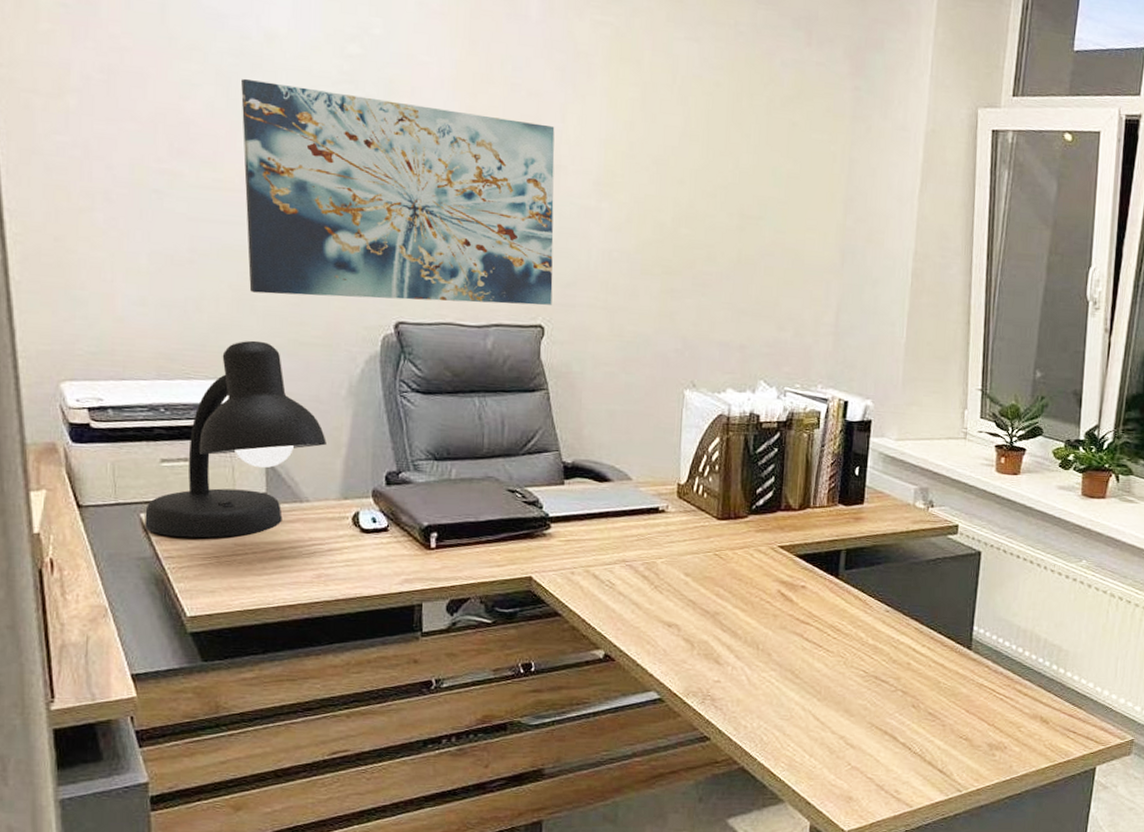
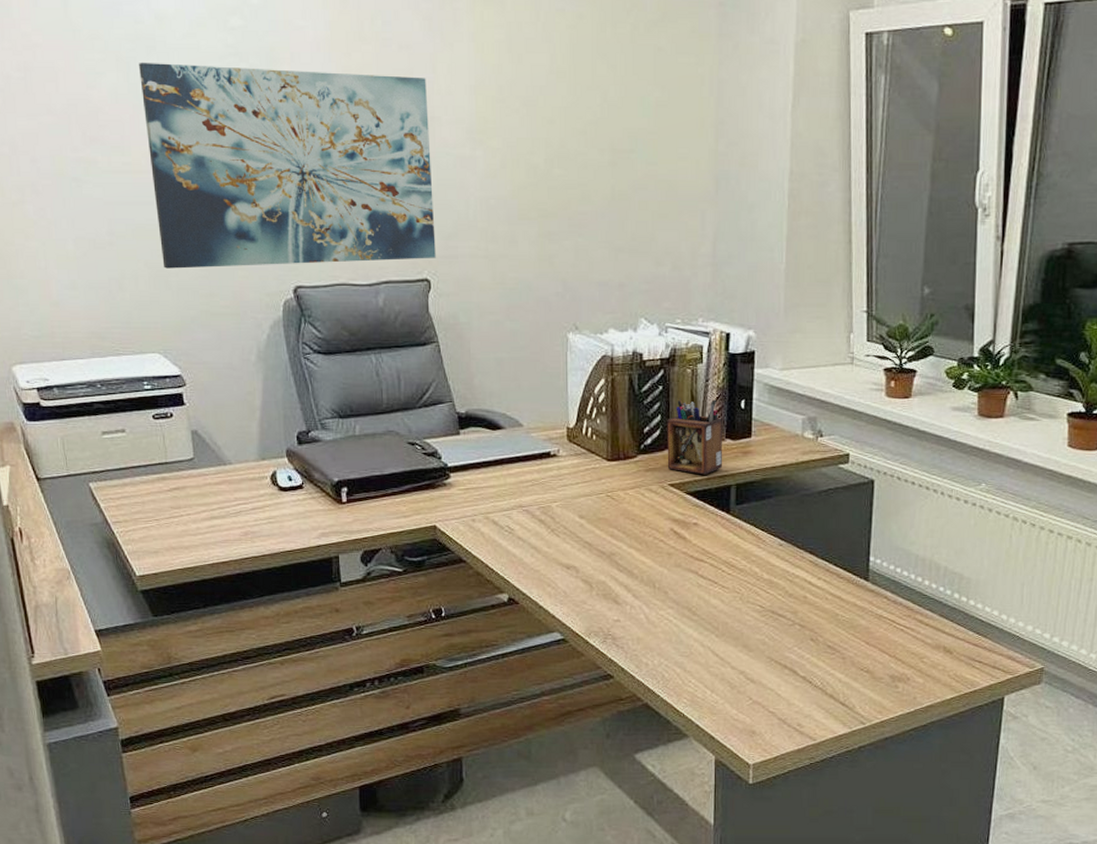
desk lamp: present [145,340,326,538] -> none [93,314,242,504]
desk organizer: none [778,461,836,539] -> present [667,398,722,475]

